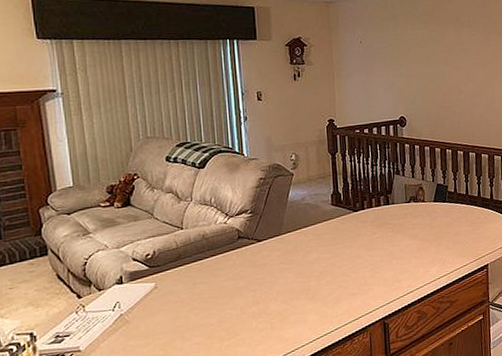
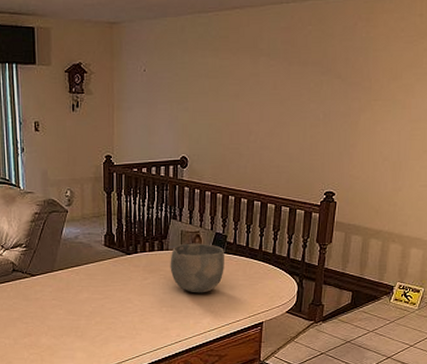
bowl: none [396,194,448,243] -> present [170,243,224,293]

